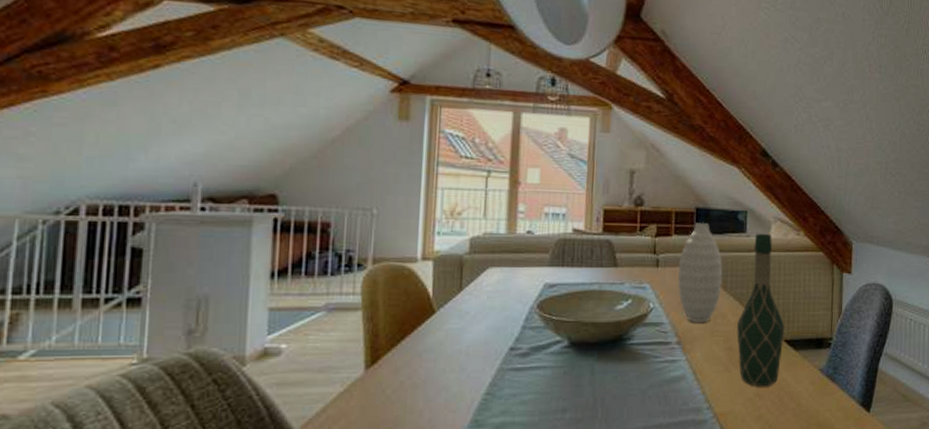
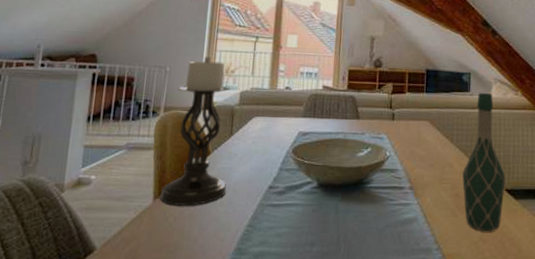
candle holder: none [373,195,458,375] -> present [159,56,230,206]
vase: present [677,223,723,323] -> none [410,82,450,171]

